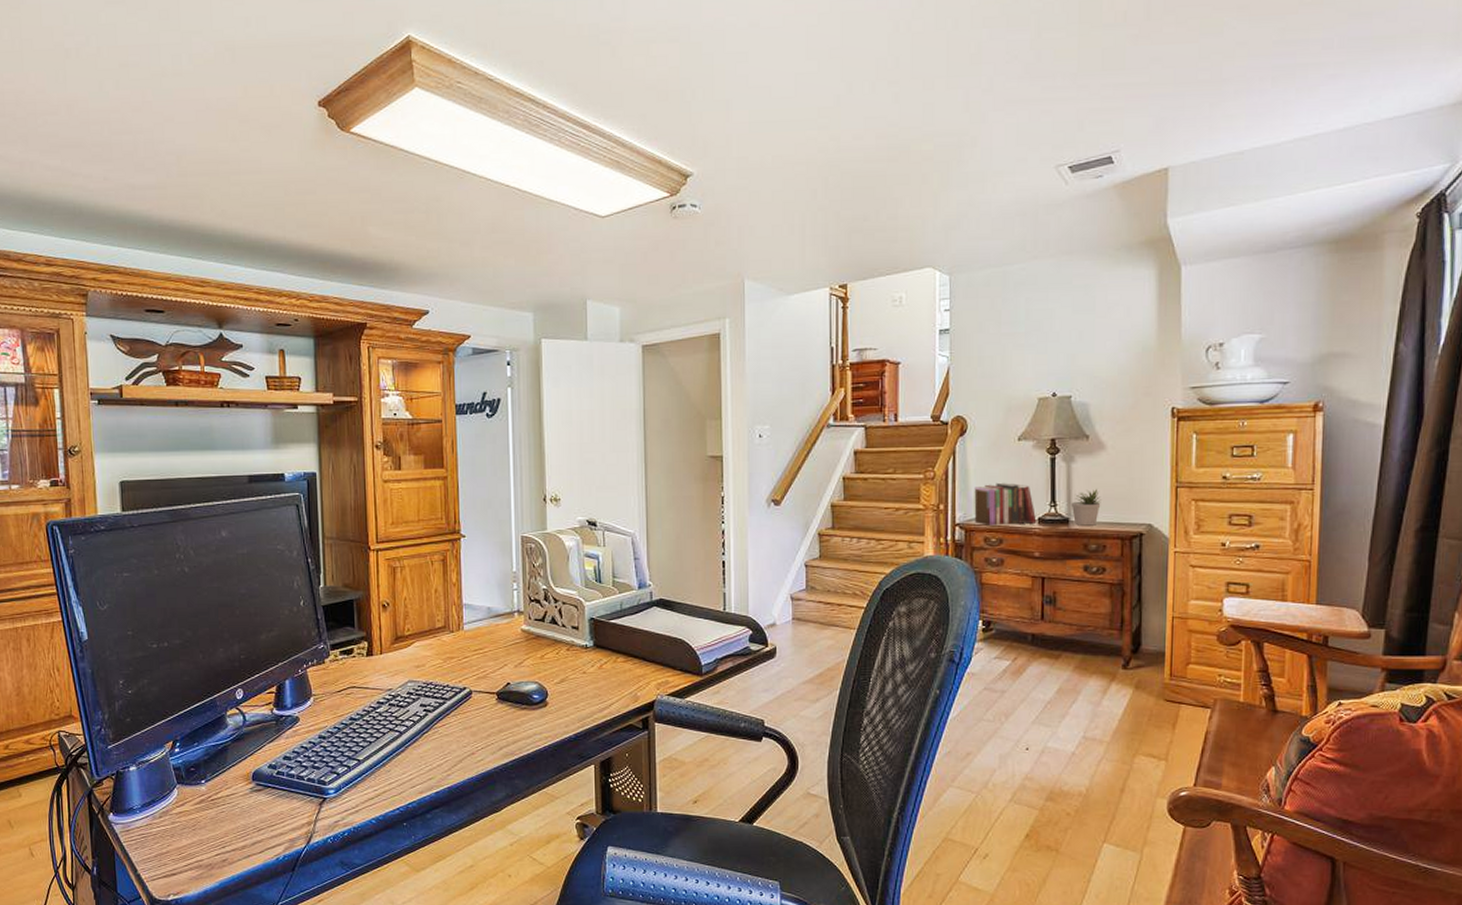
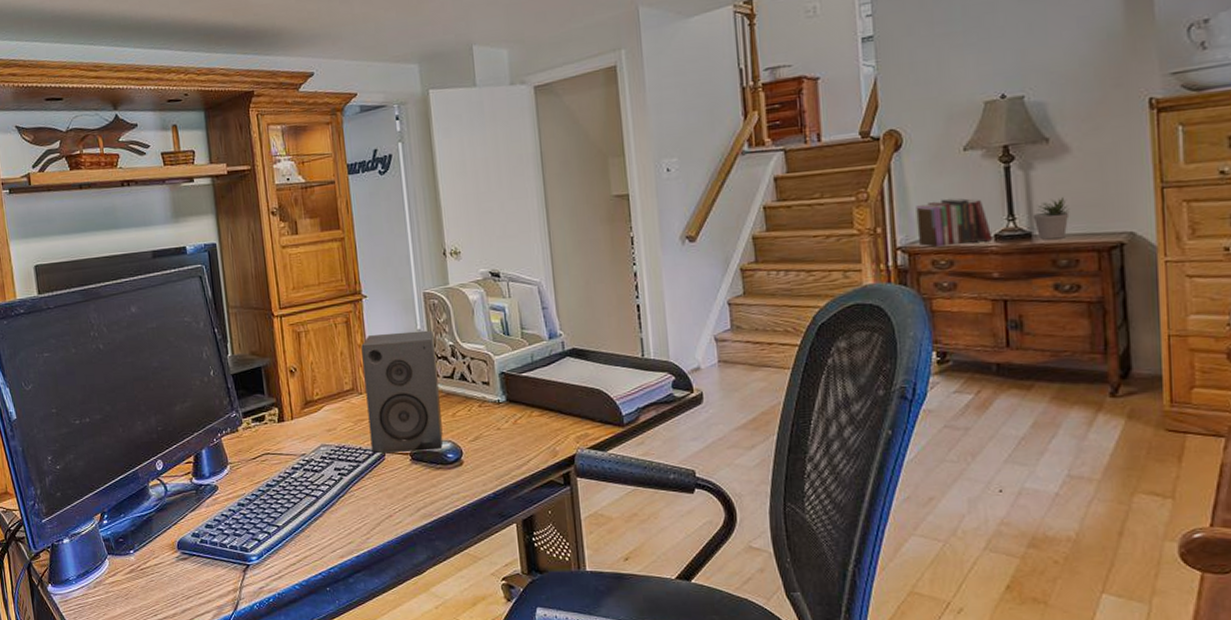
speaker: none [456,573,530,691] -> present [361,330,443,453]

